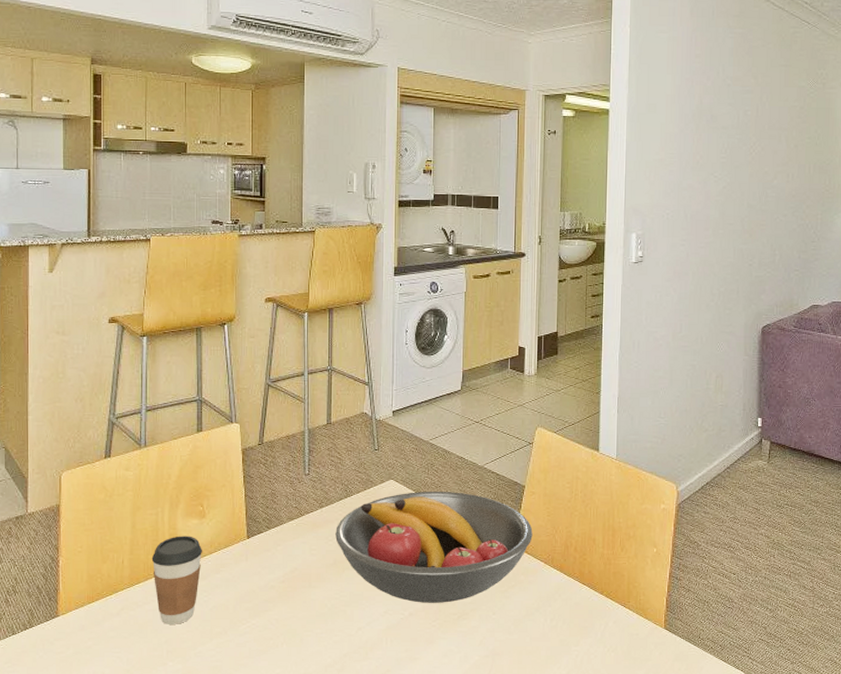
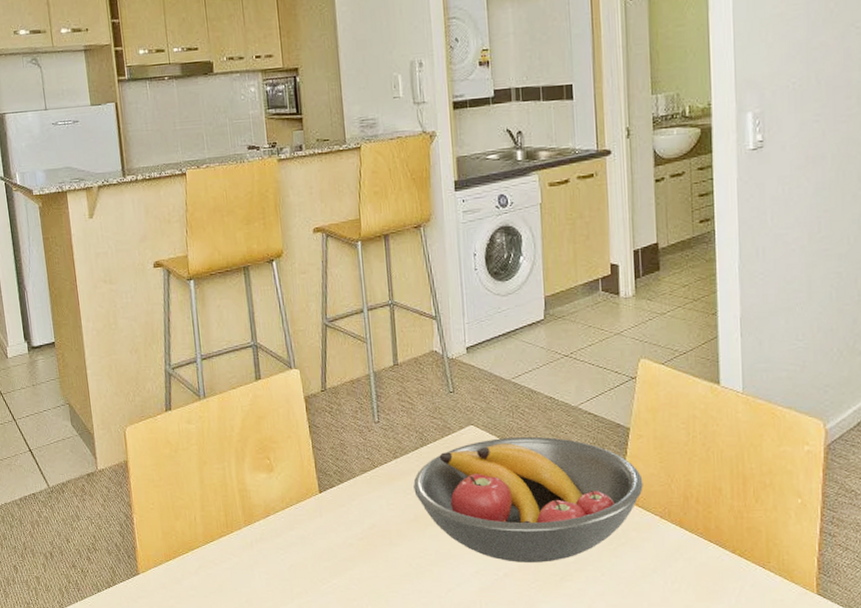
coffee cup: present [151,536,203,624] -> none [223,491,275,584]

